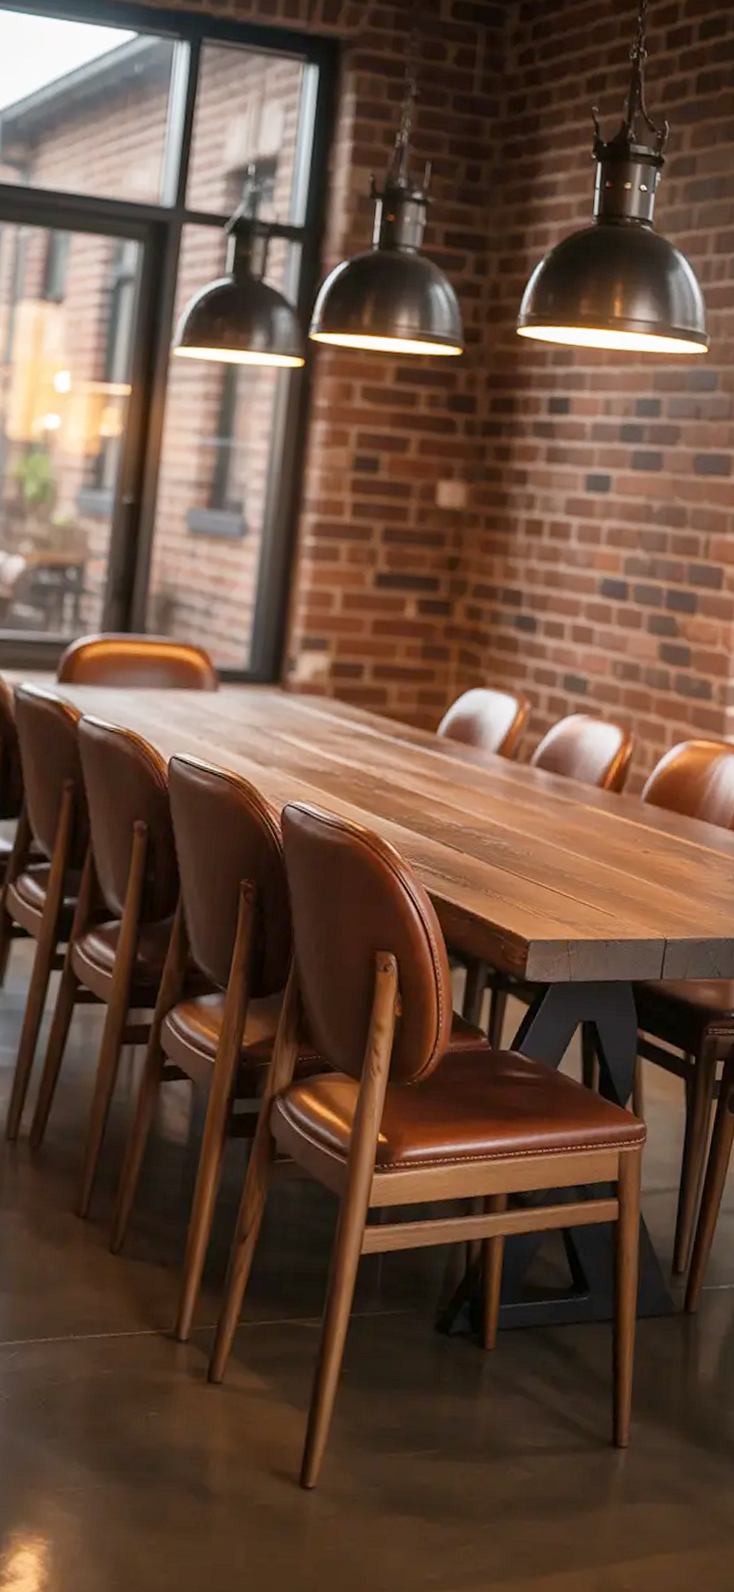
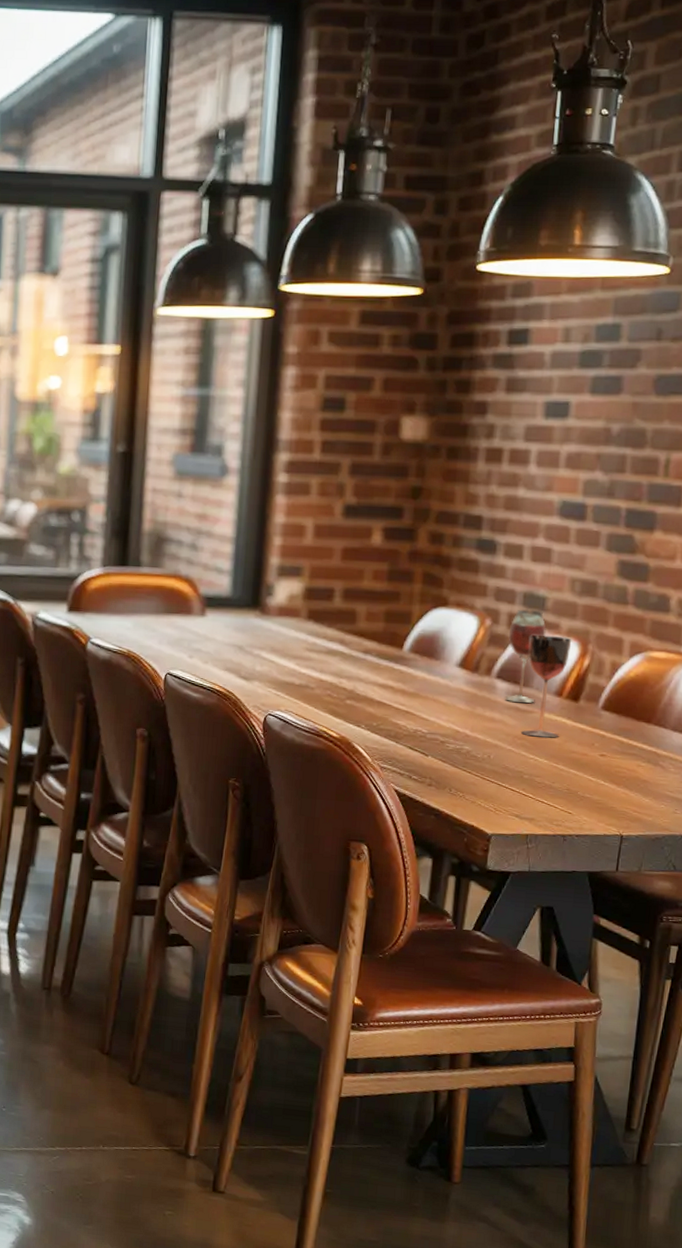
wineglass: none [544,692,588,795] -> present [504,609,546,703]
wineglass: none [561,720,614,833] -> present [520,635,572,738]

